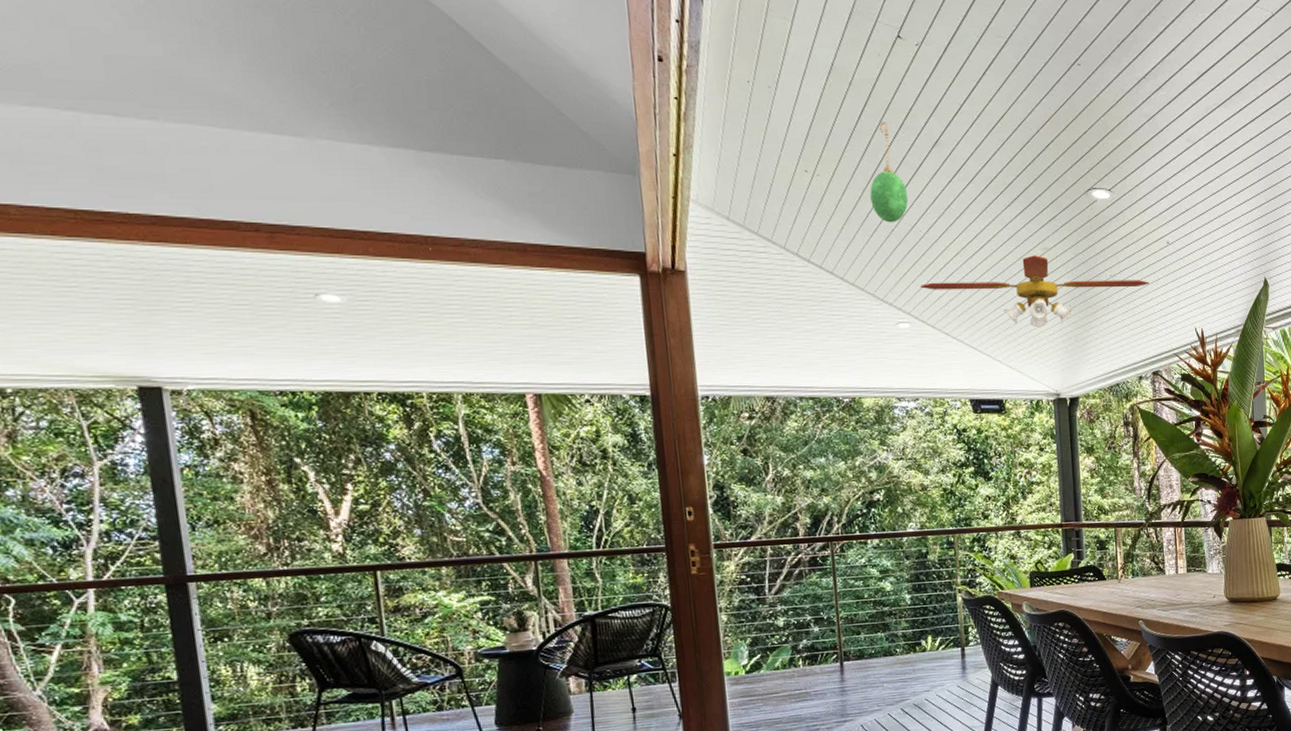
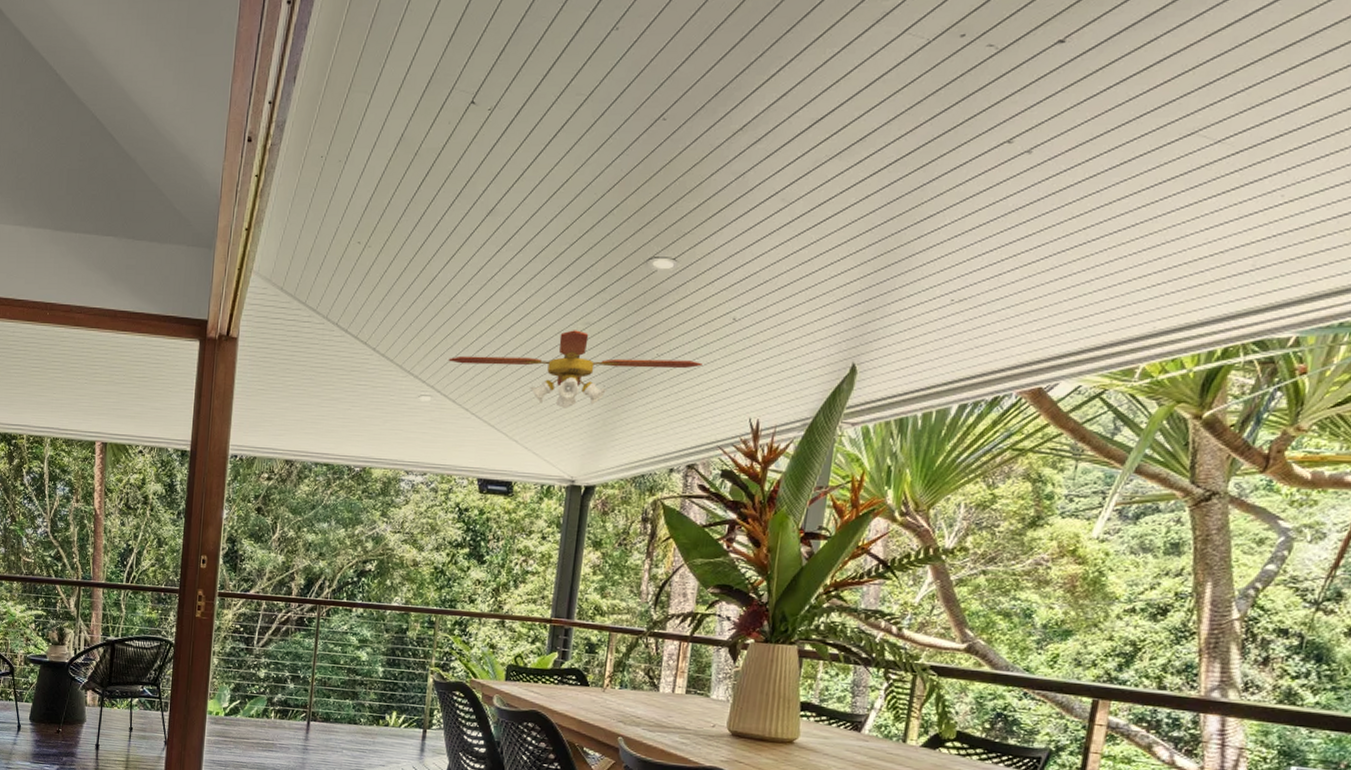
hanging planter: present [870,121,909,223] -> none [415,191,453,295]

